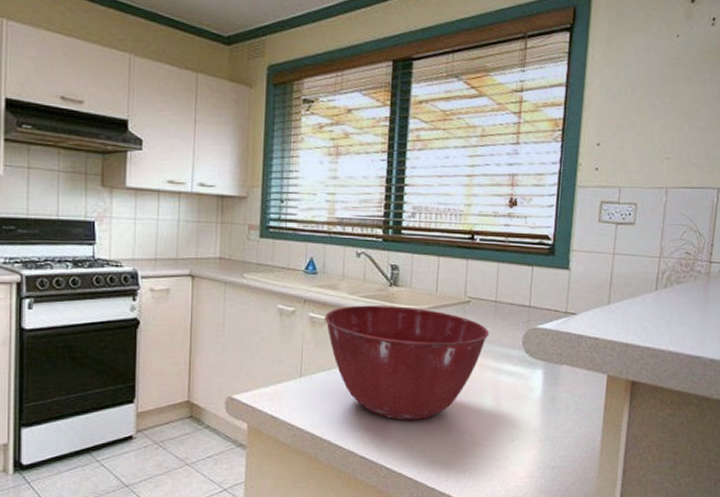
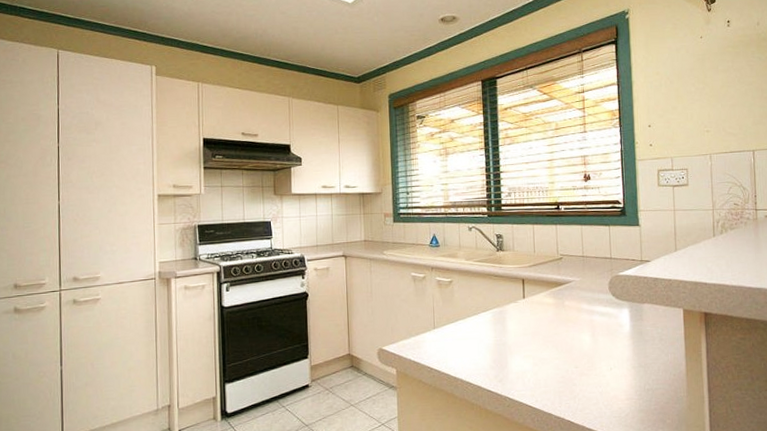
mixing bowl: present [324,305,490,420] -> none [448,266,581,358]

